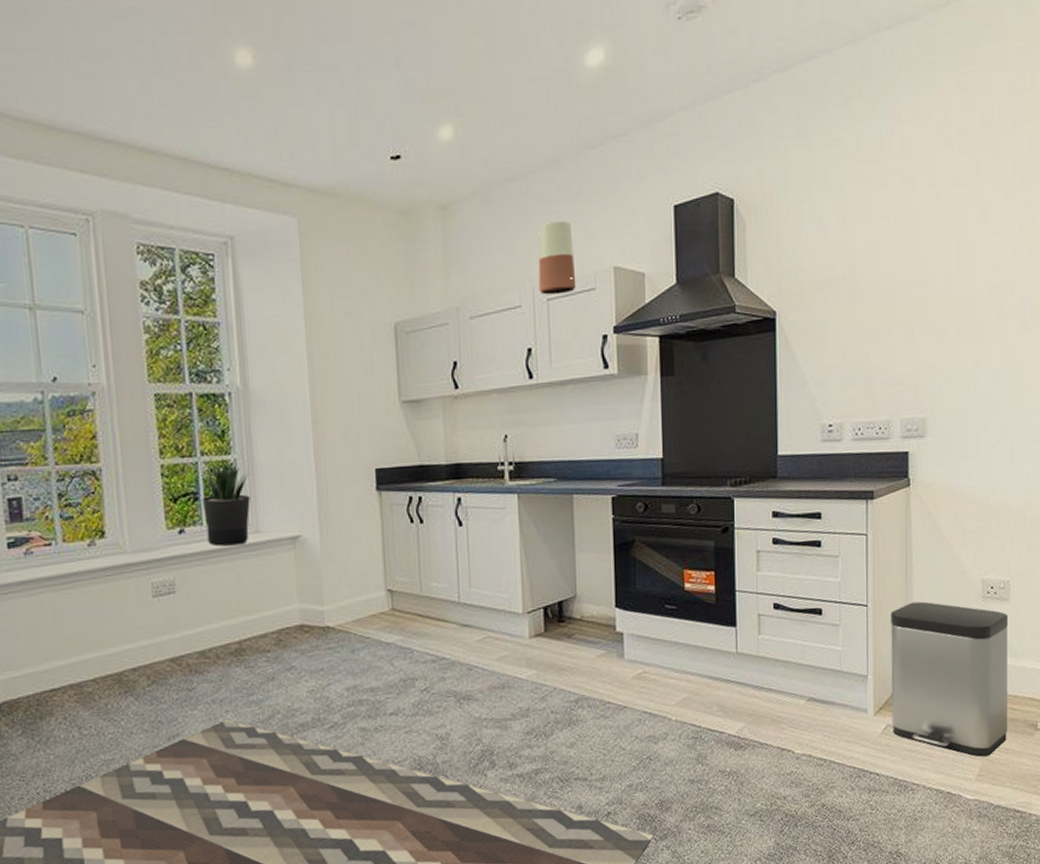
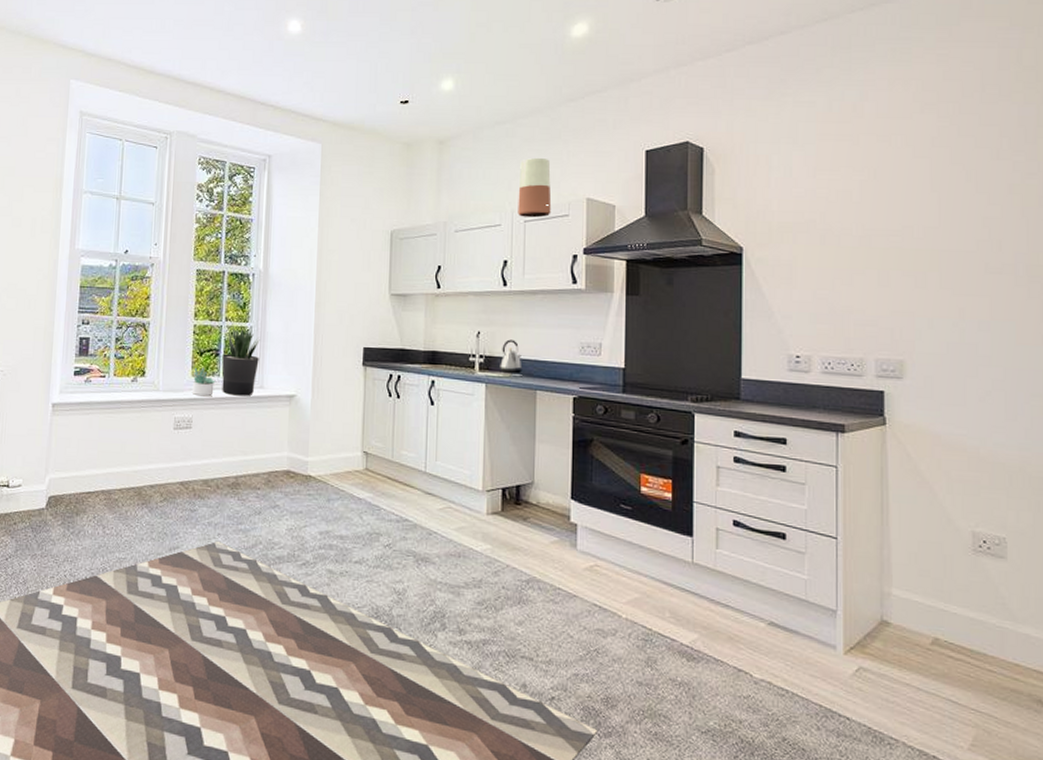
succulent plant: none [168,516,199,553] -> present [191,367,216,397]
kettle: none [532,440,557,480] -> present [500,339,523,374]
pedal bin: present [891,601,1008,757] -> none [864,543,1007,726]

